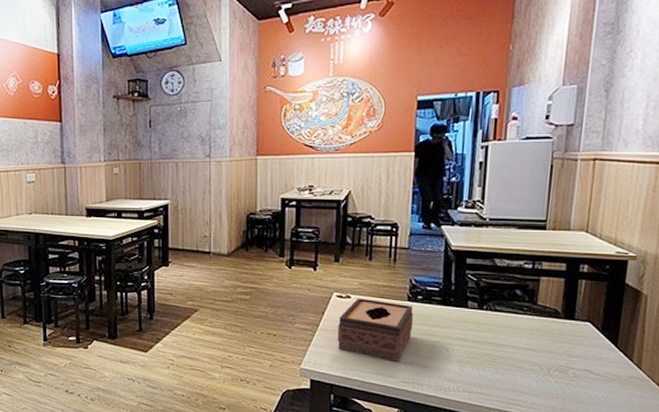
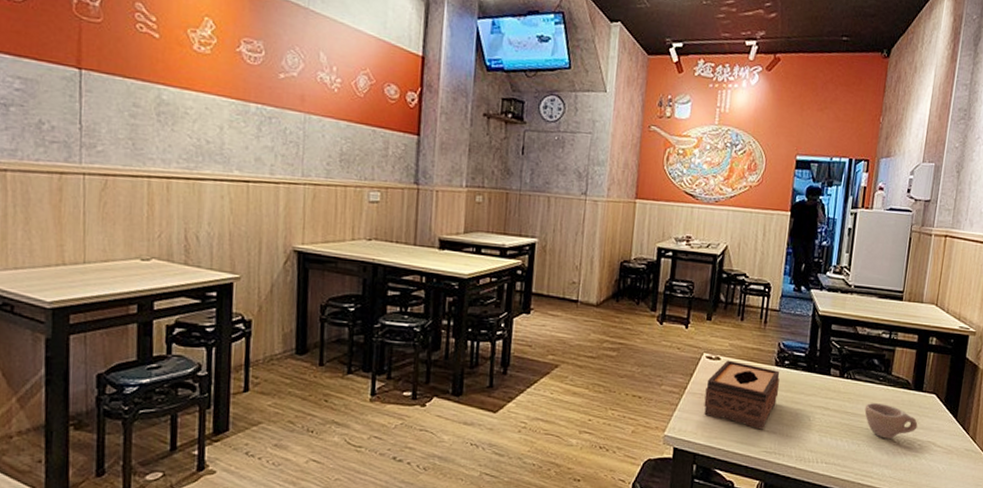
cup: none [508,333,571,368] -> present [864,403,918,439]

